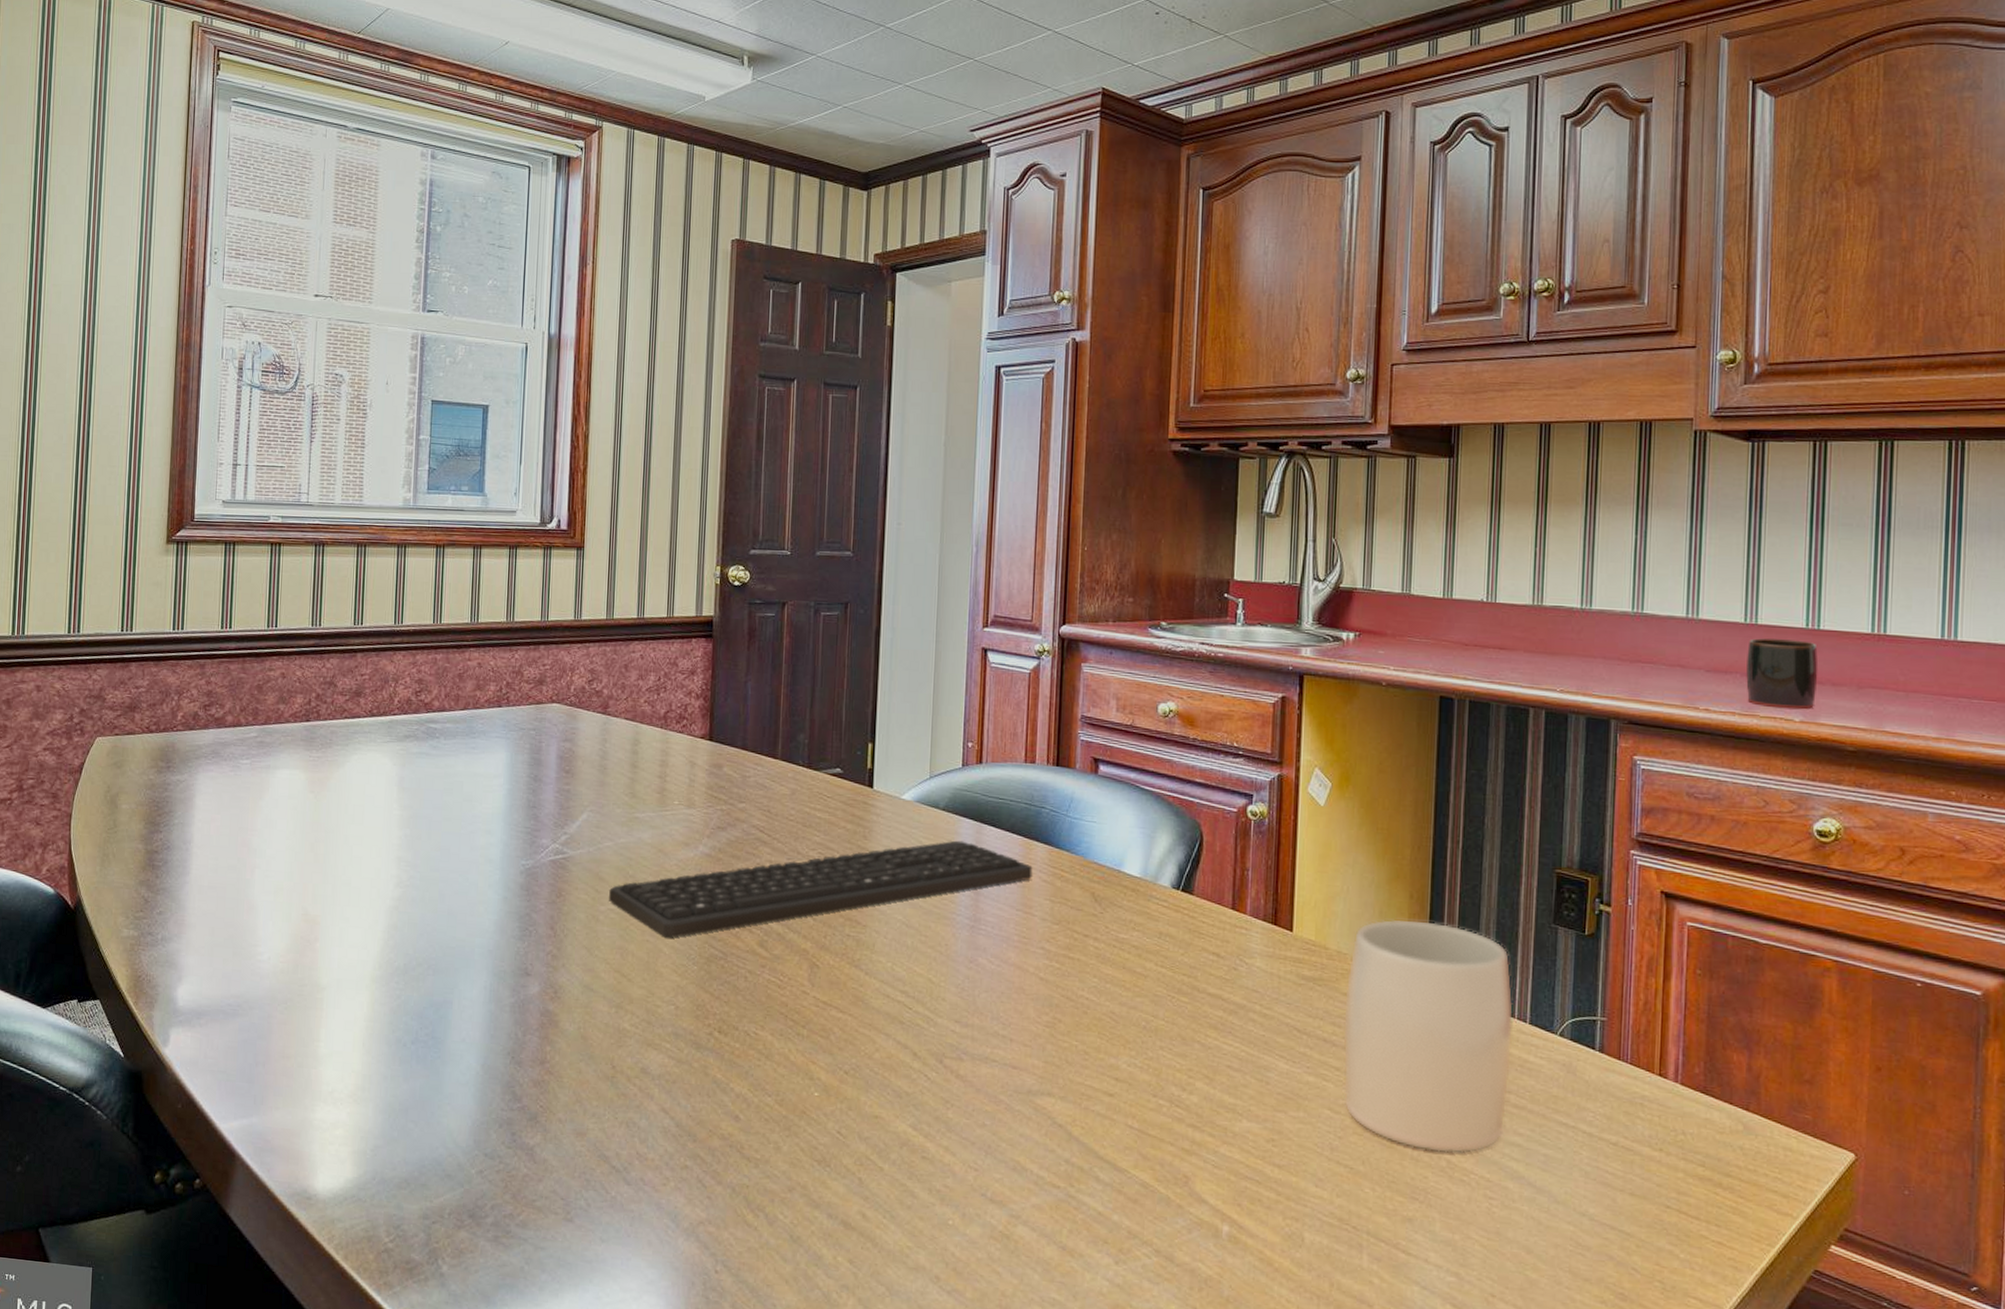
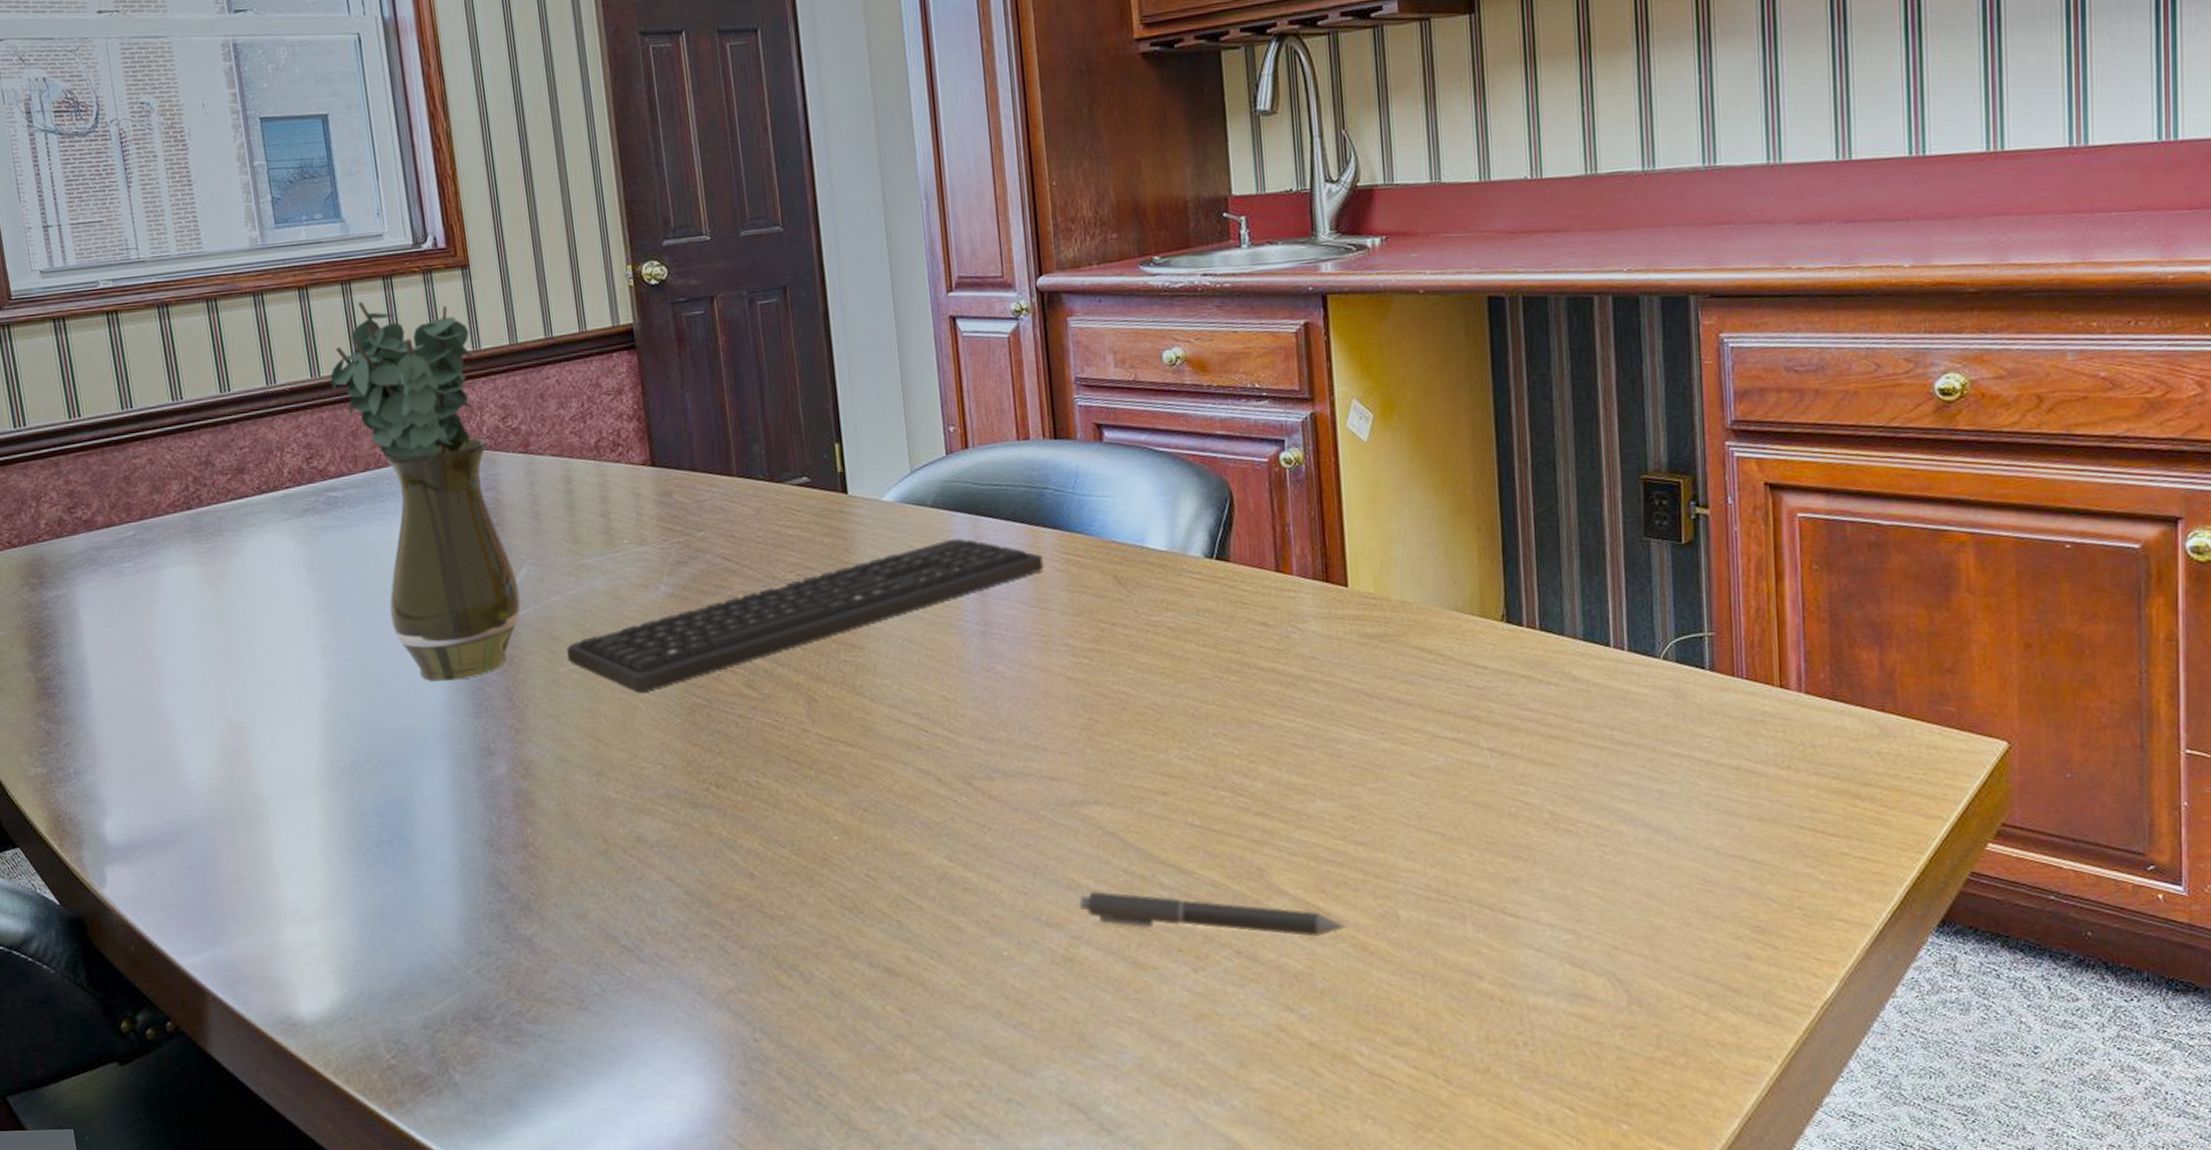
vase: none [449,565,577,904] -> present [330,302,521,682]
pen: none [1022,1176,1256,1247] -> present [1079,891,1347,937]
mug: present [1343,919,1513,1153] -> none [1415,553,1611,804]
mug: present [1746,638,1819,710] -> none [1842,171,1928,256]

